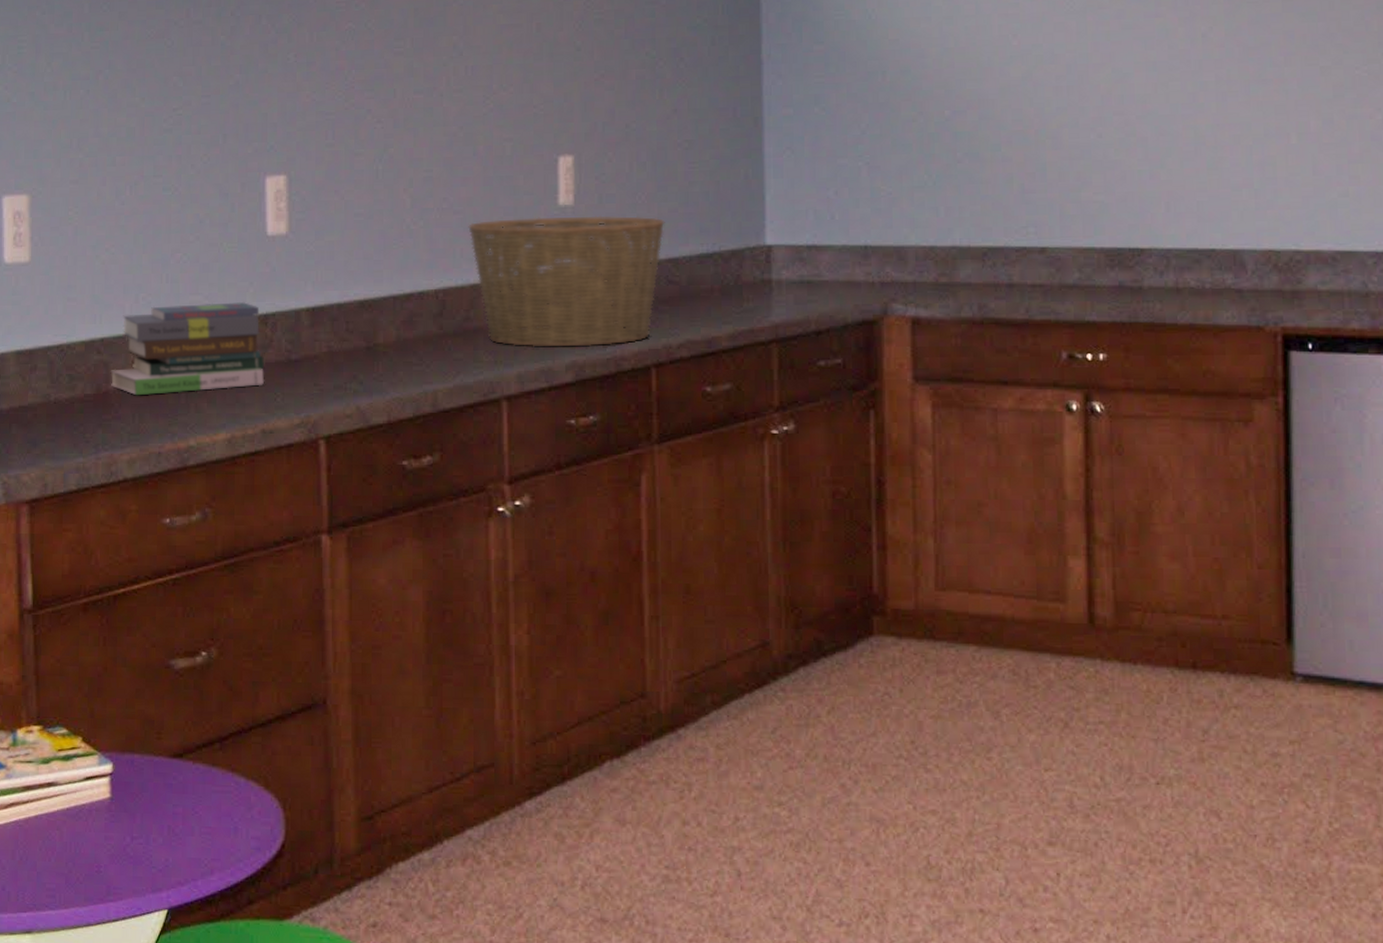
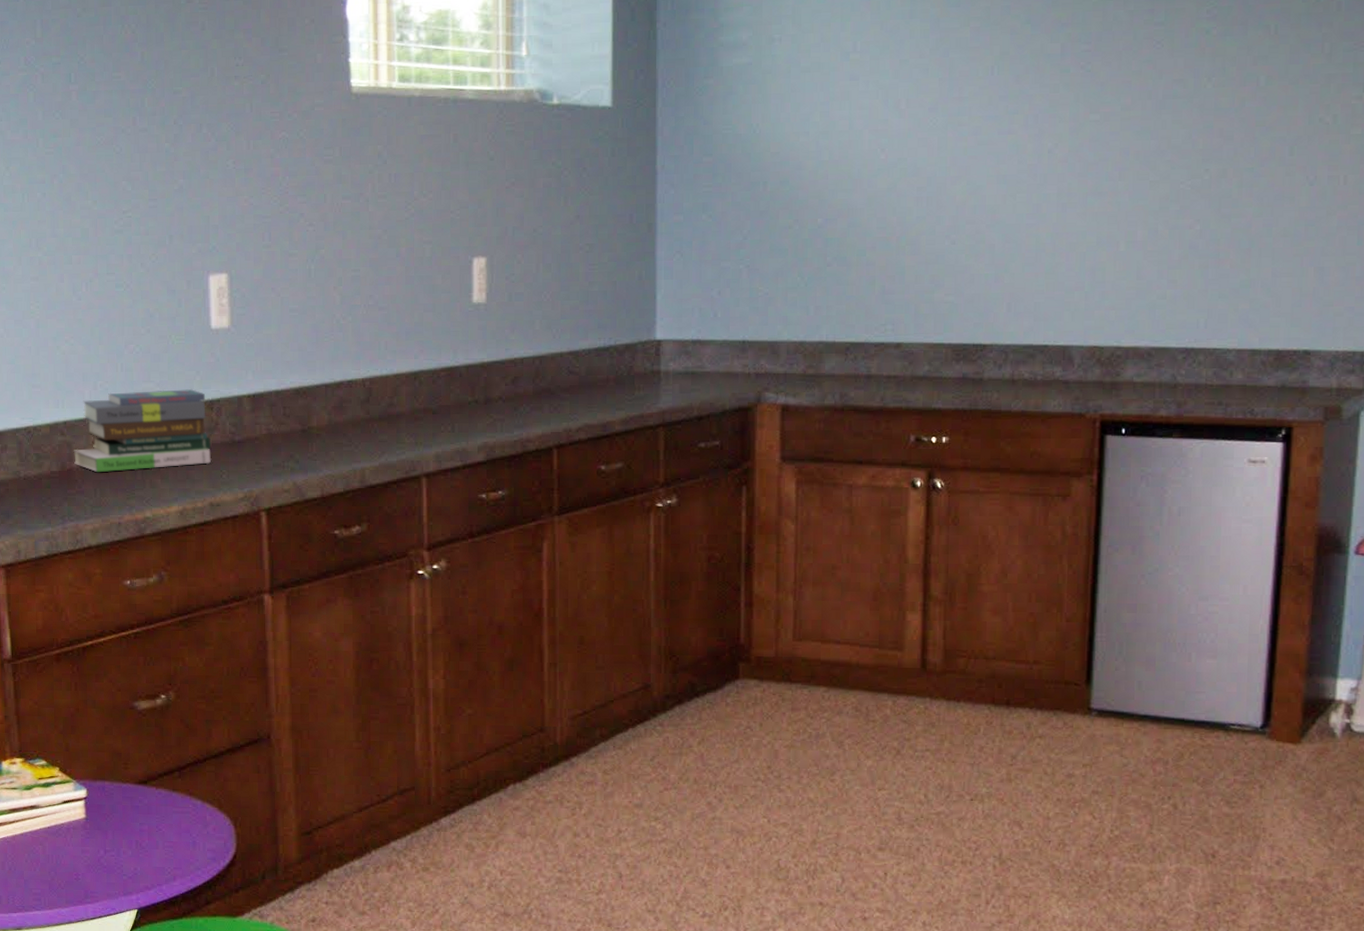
basket: present [468,216,665,347] -> none [392,312,567,430]

